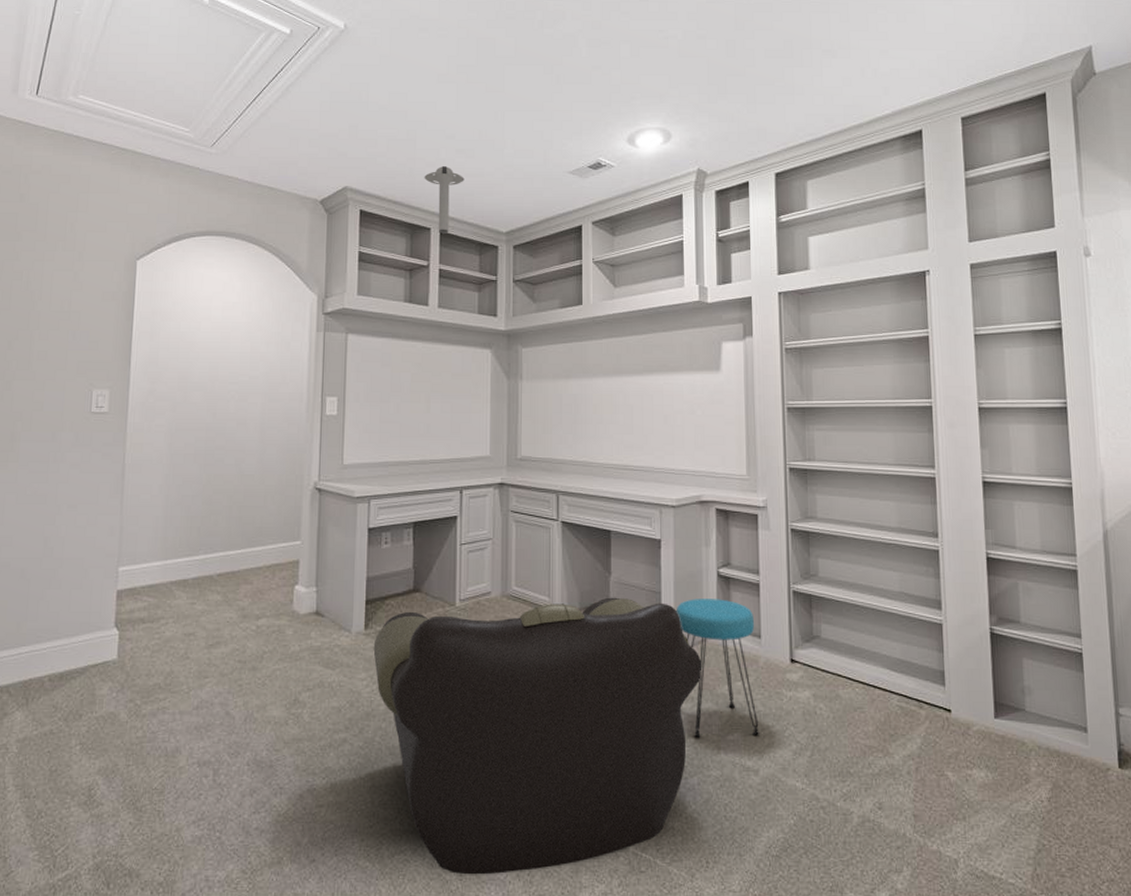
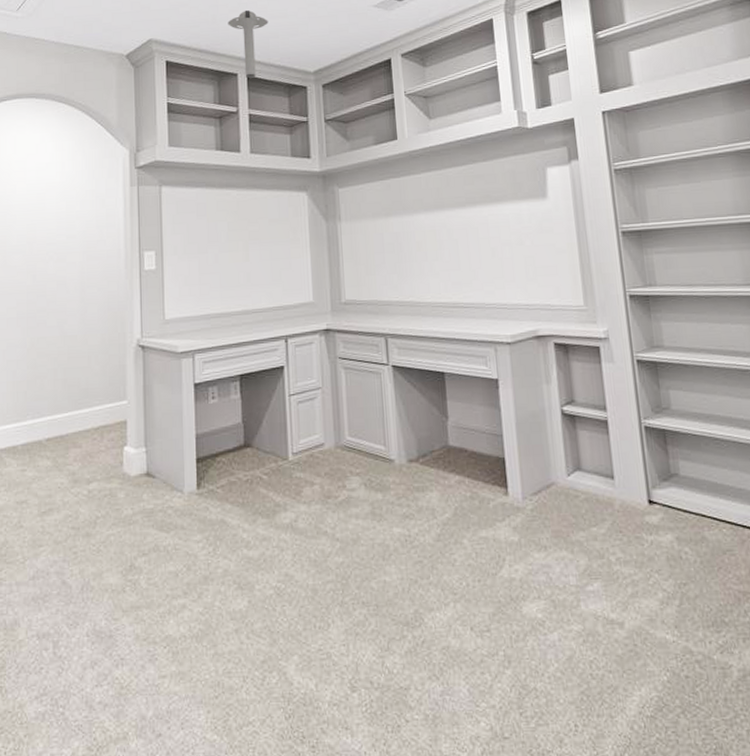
armchair: present [373,597,701,875] -> none [207,442,553,746]
stool: present [675,599,760,738] -> none [520,439,622,590]

